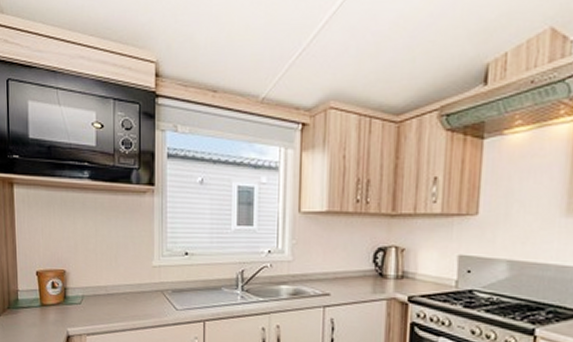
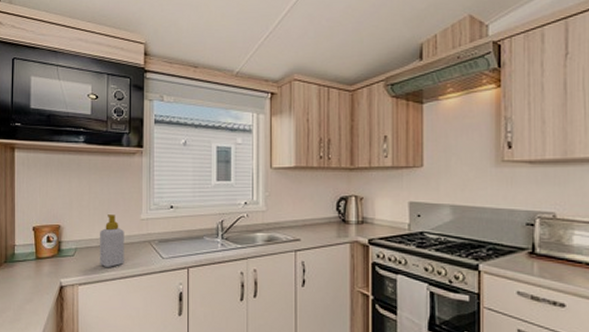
soap bottle: none [108,260,135,317] -> present [100,215,124,267]

